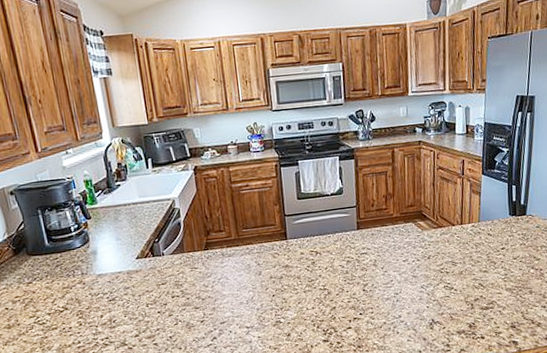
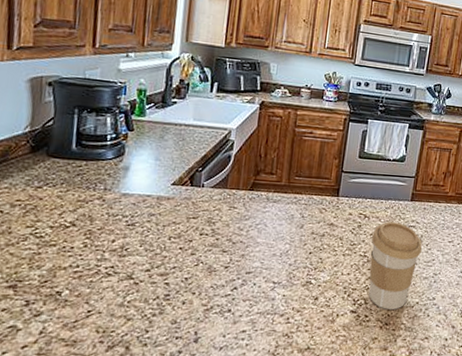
coffee cup: none [327,252,378,334] -> present [369,222,422,310]

